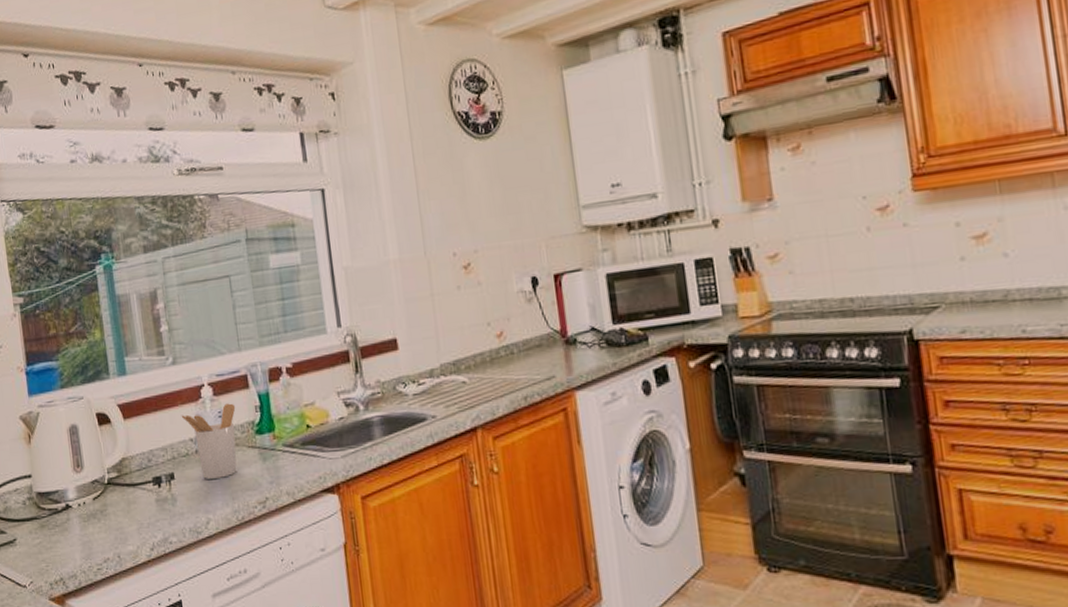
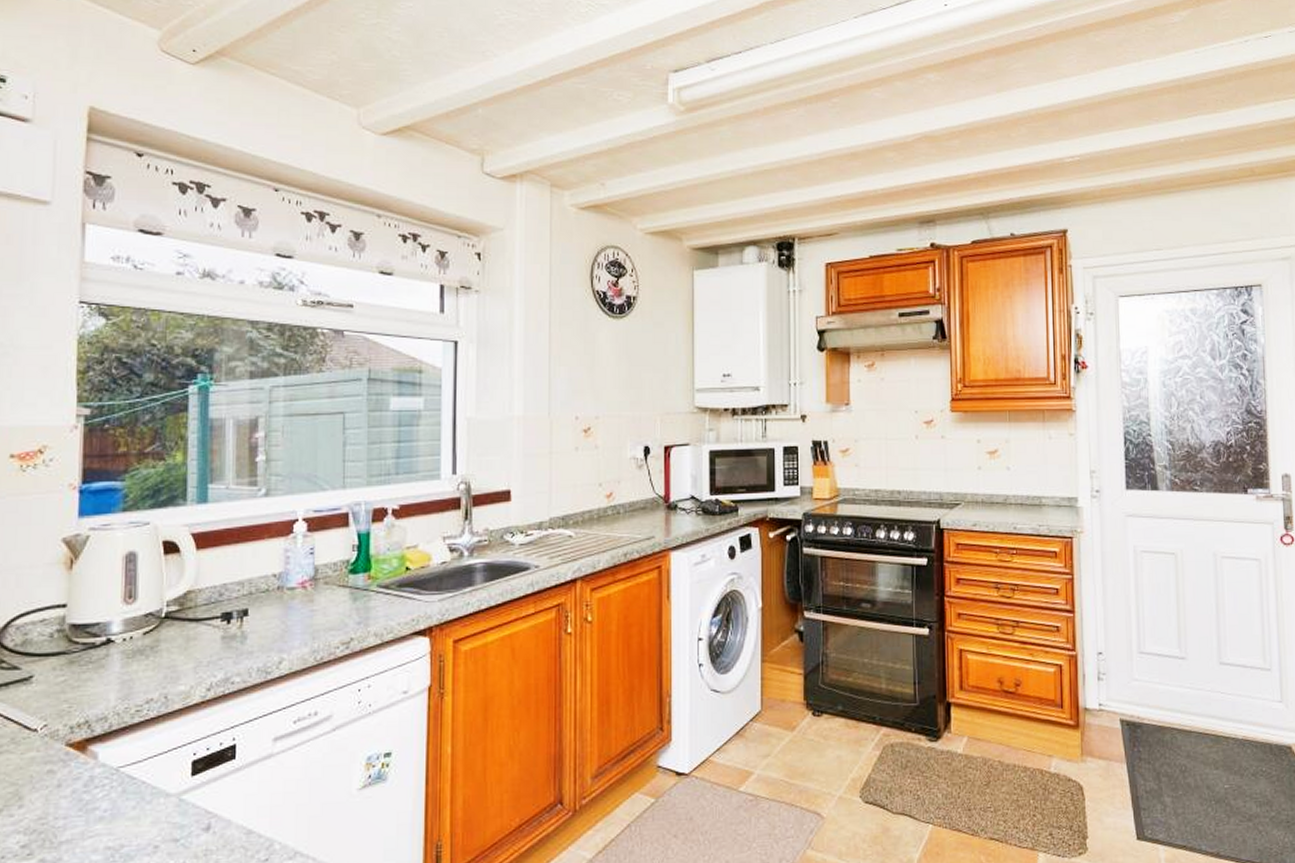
utensil holder: present [181,403,237,479] -> none [266,540,331,617]

